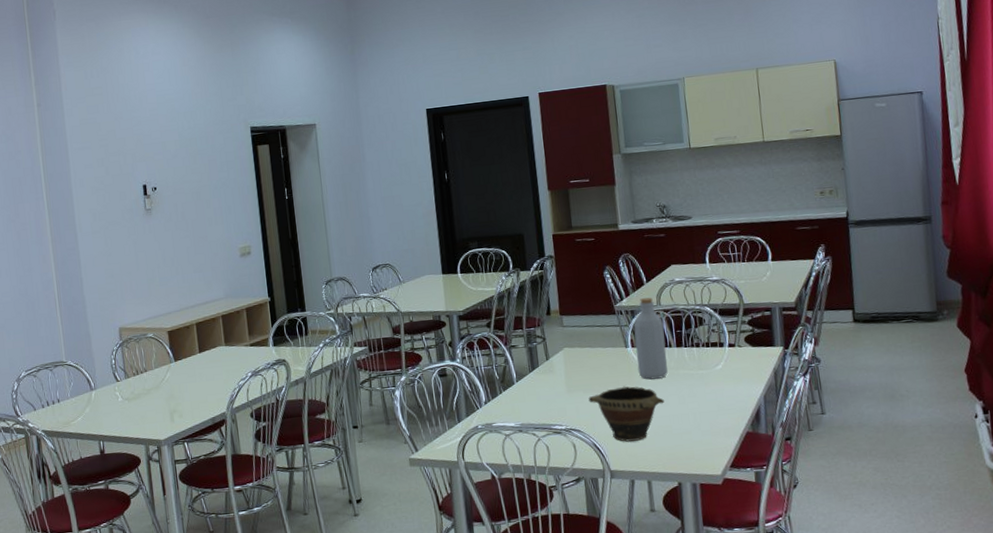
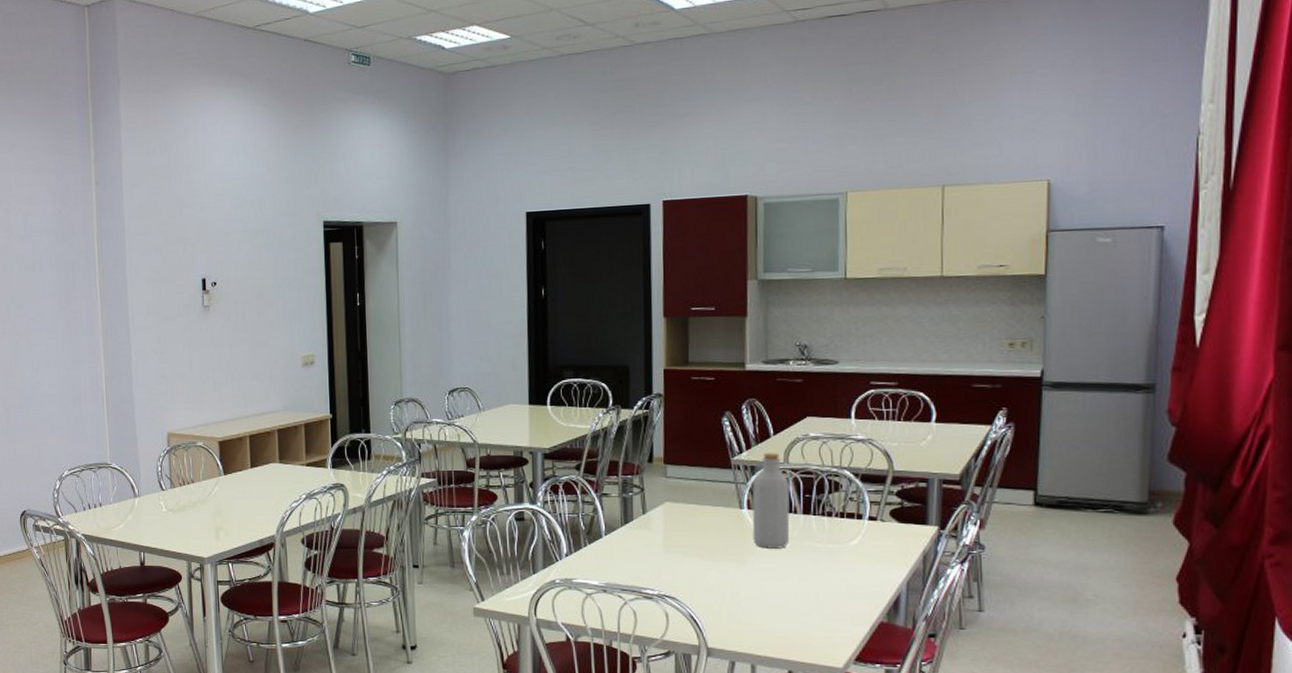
bowl: present [588,386,664,442] -> none [689,554,781,617]

